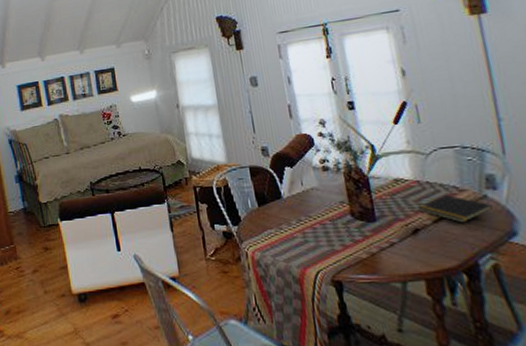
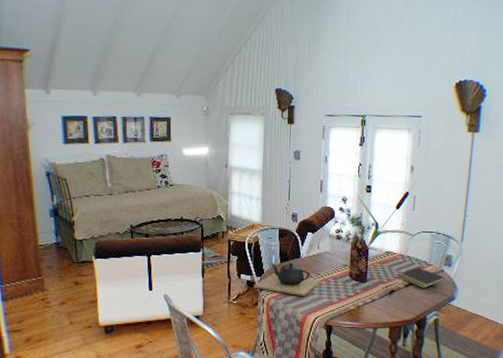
teapot: none [232,205,315,245] -> present [254,262,321,296]

